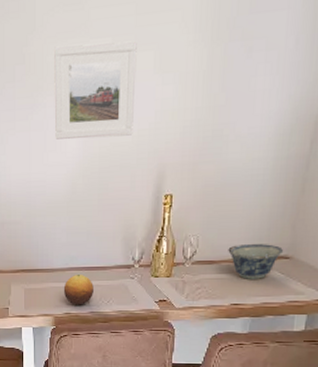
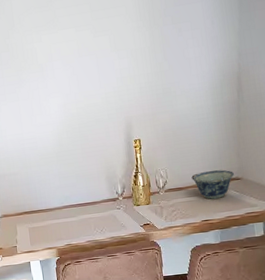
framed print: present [53,41,137,140] -> none [30,30,102,106]
fruit: present [63,275,94,305] -> none [62,210,88,237]

